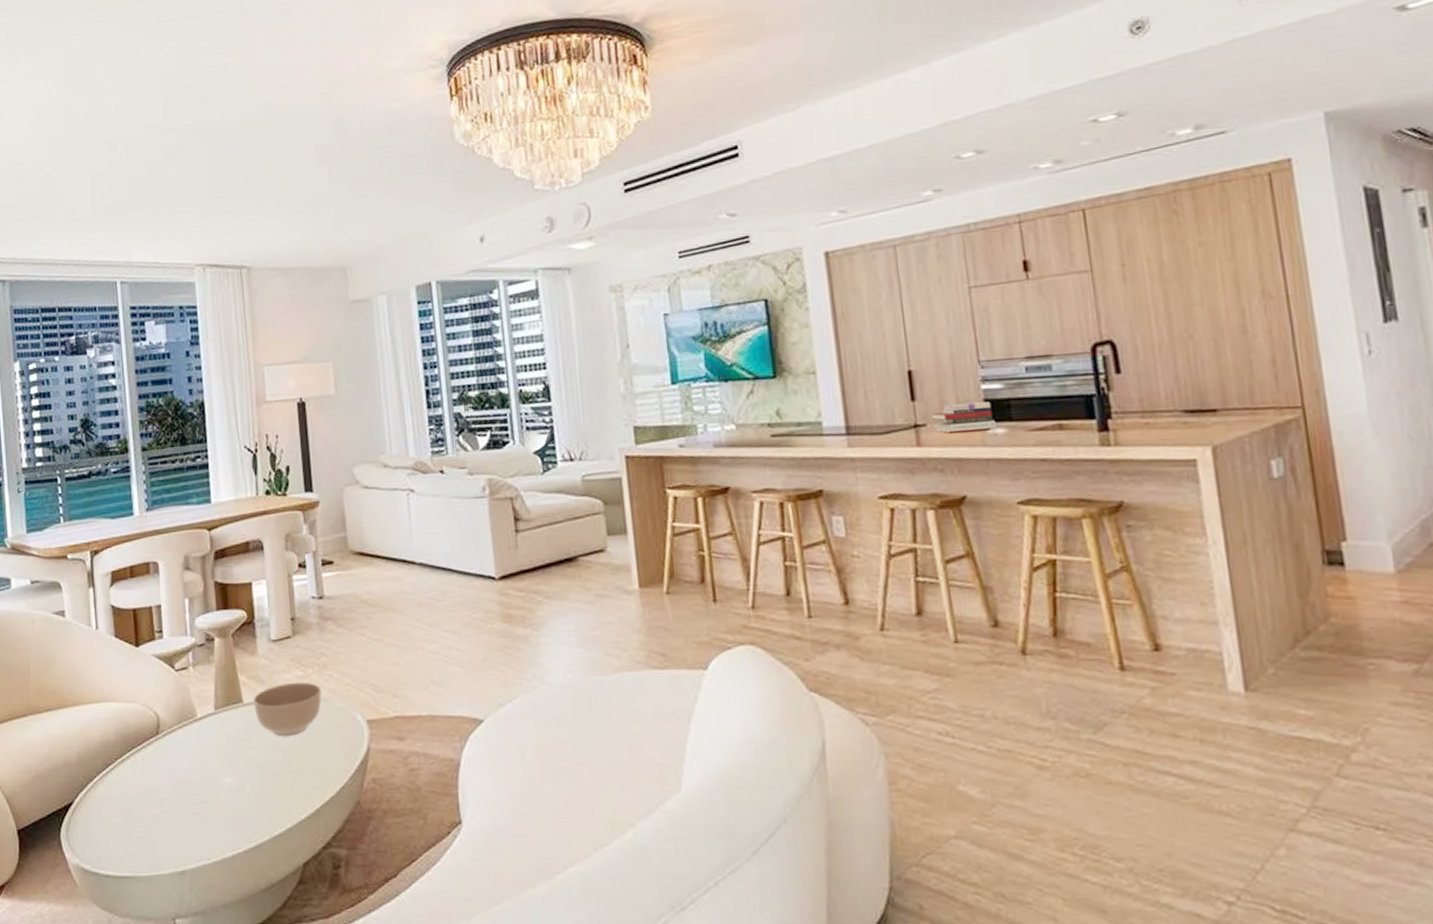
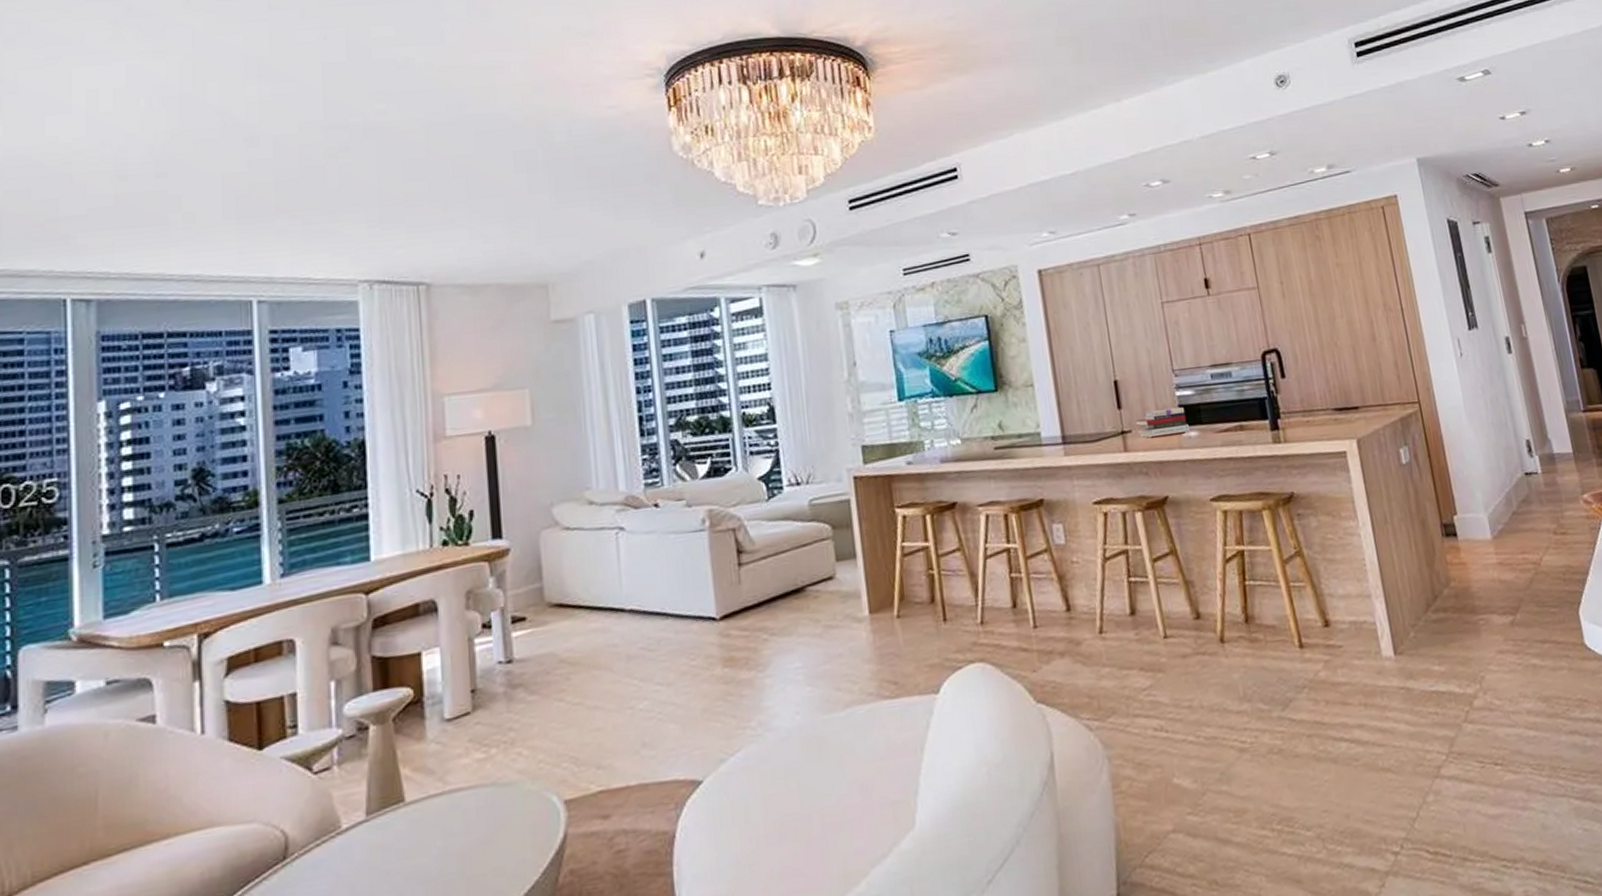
bowl: present [253,682,322,736] -> none [419,765,509,837]

